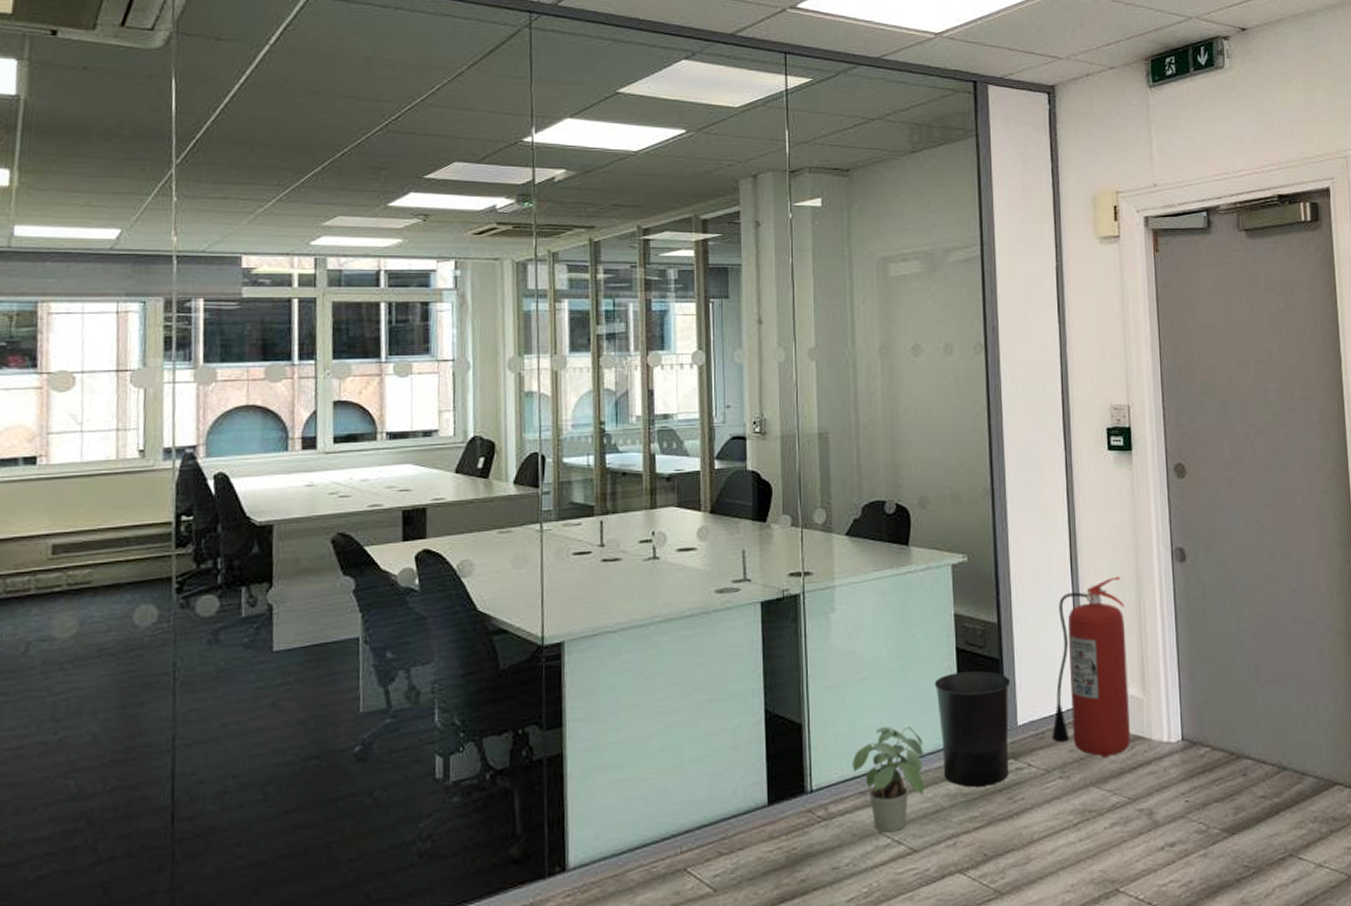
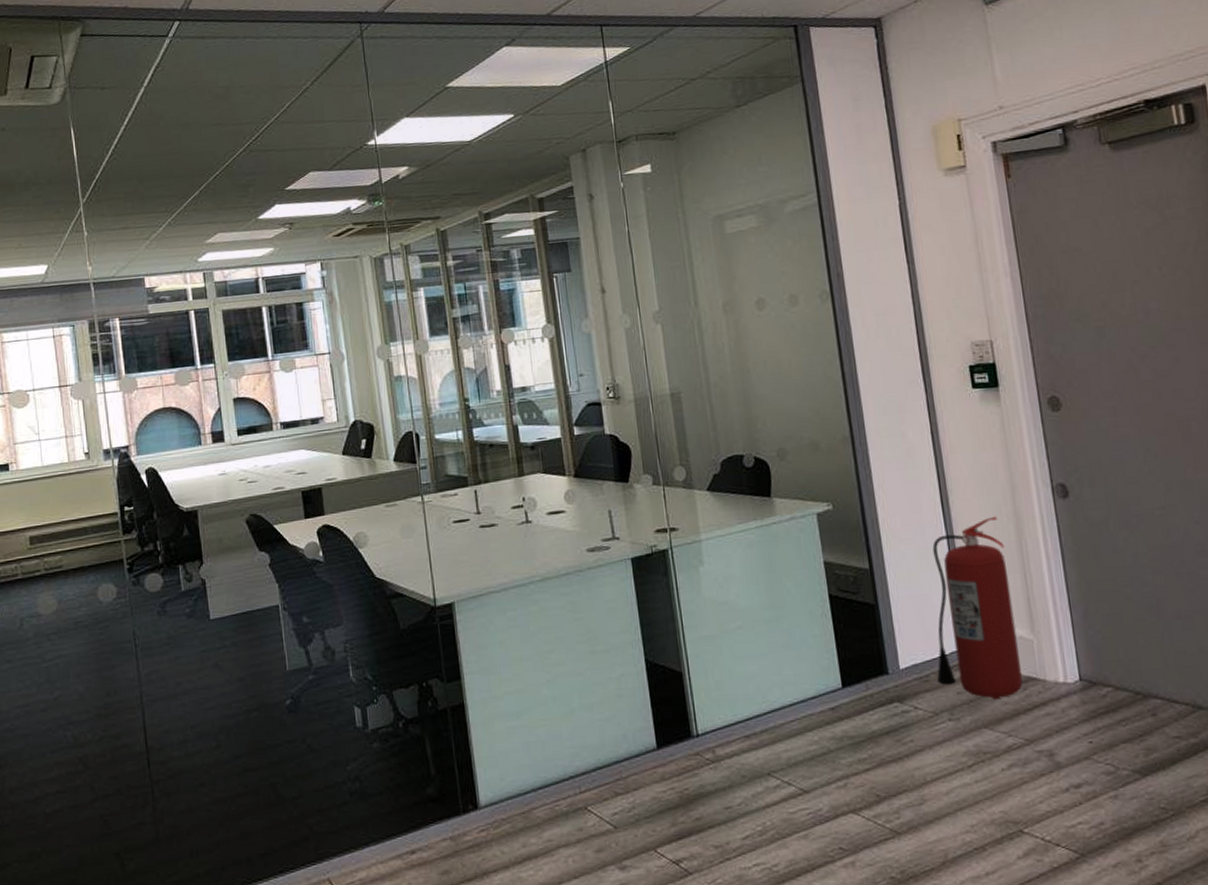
potted plant: present [852,726,925,833] -> none [734,672,810,774]
waste bin: present [934,671,1011,787] -> none [809,616,895,730]

